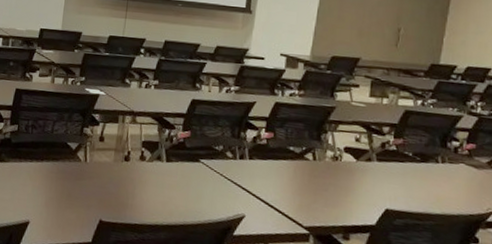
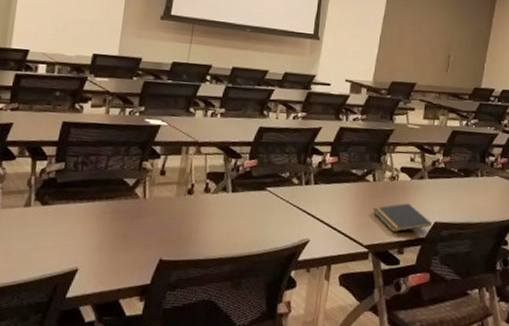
notepad: none [313,185,383,216] -> present [372,203,433,232]

